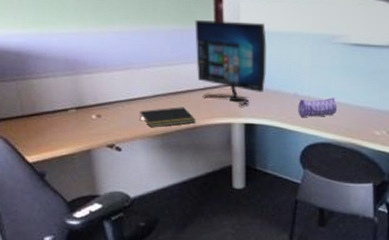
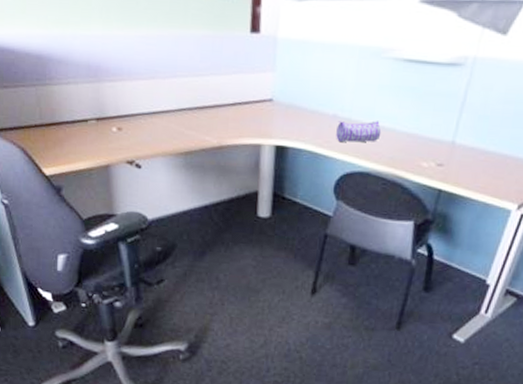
notepad: present [140,107,196,128] -> none [163,123,222,145]
computer monitor: present [195,20,267,107] -> none [226,25,307,127]

